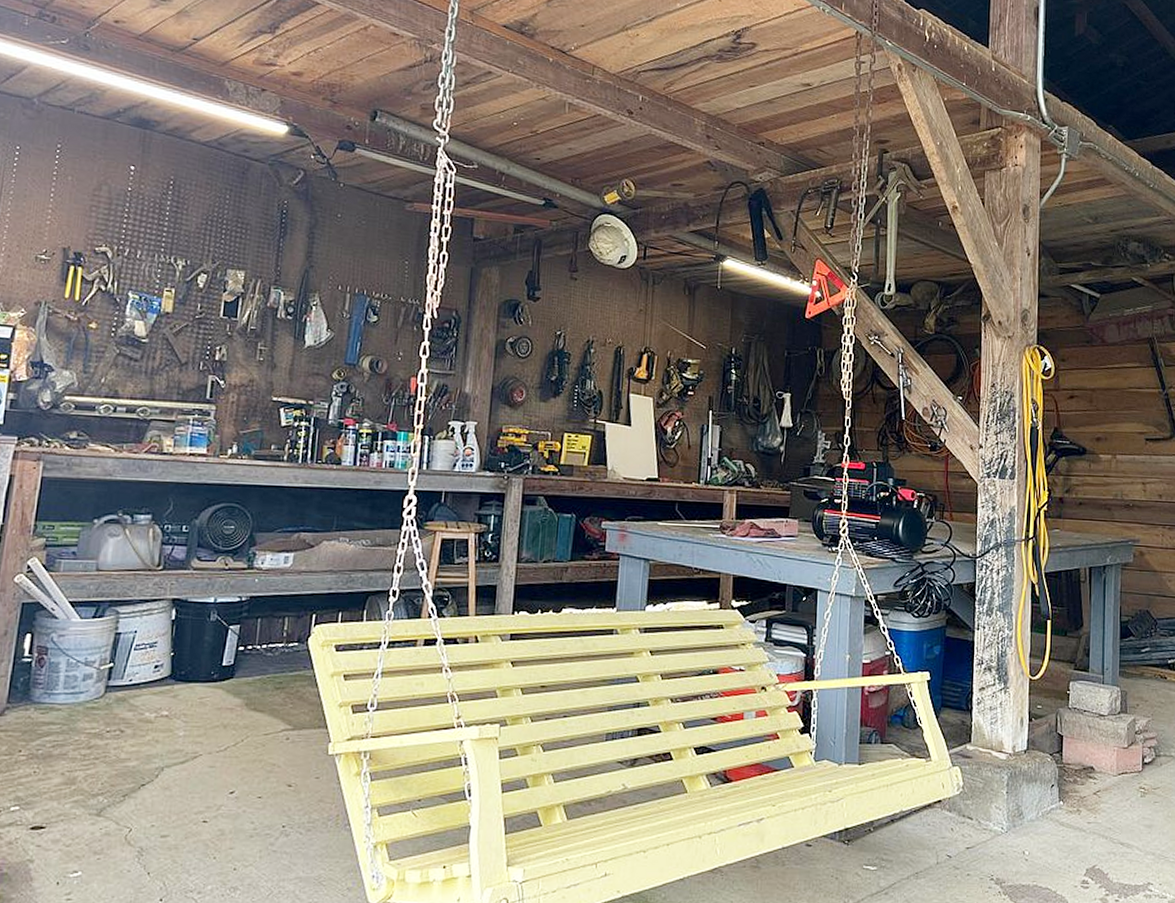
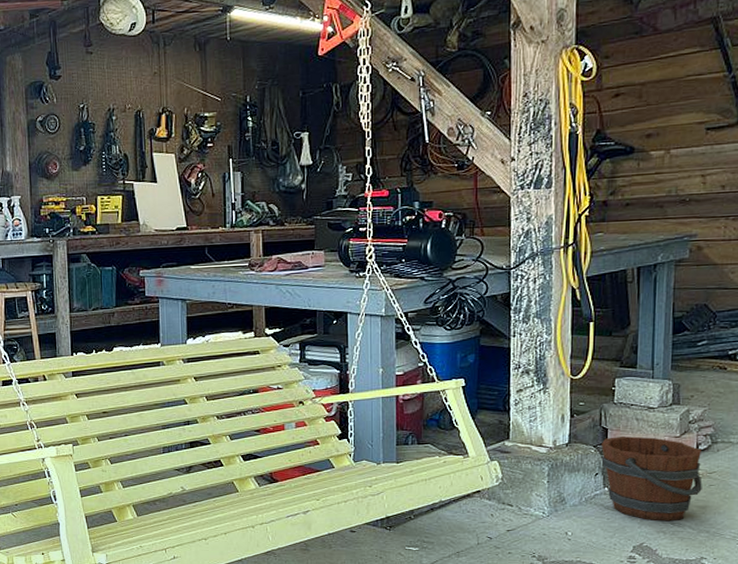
bucket: none [1057,745,1148,841] -> present [601,436,702,522]

